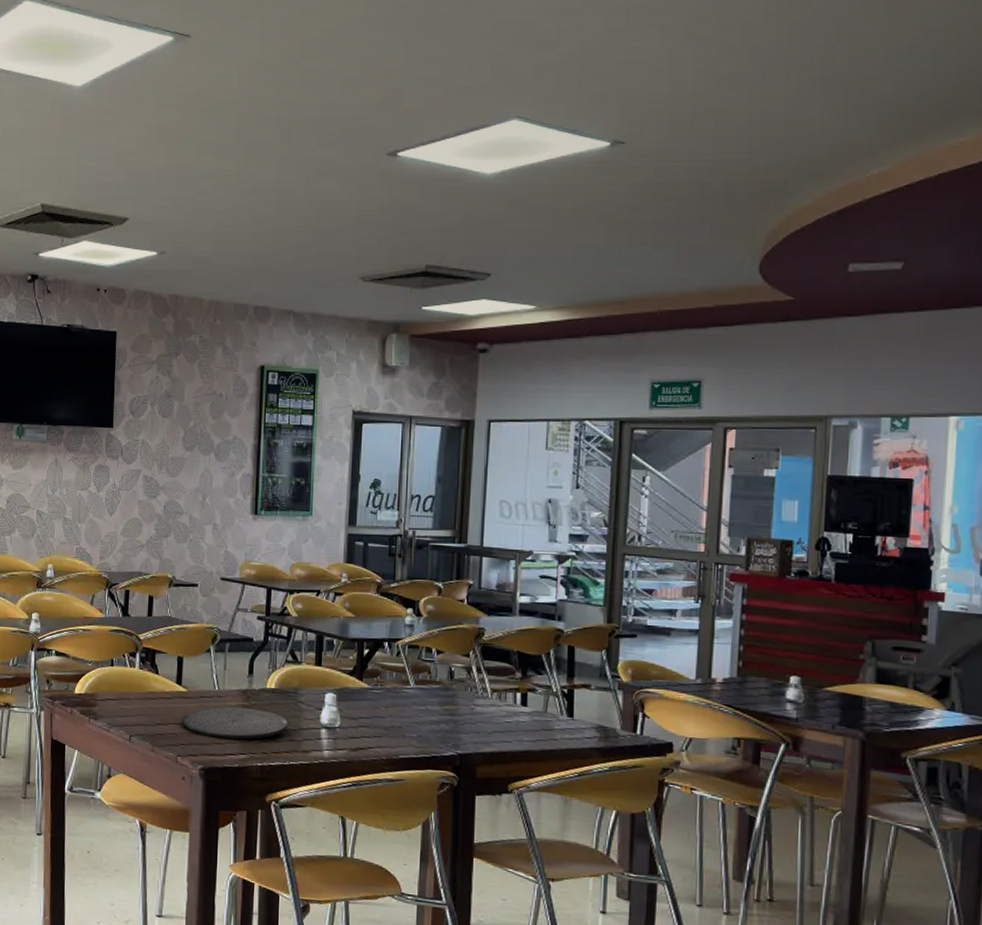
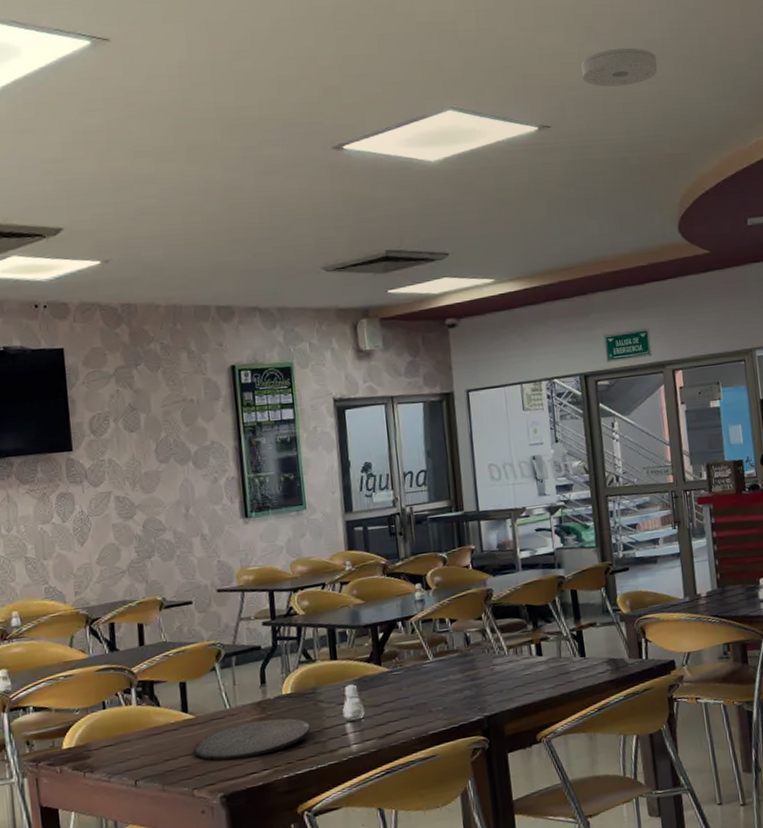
smoke detector: none [672,55,766,100] -> present [581,47,658,87]

